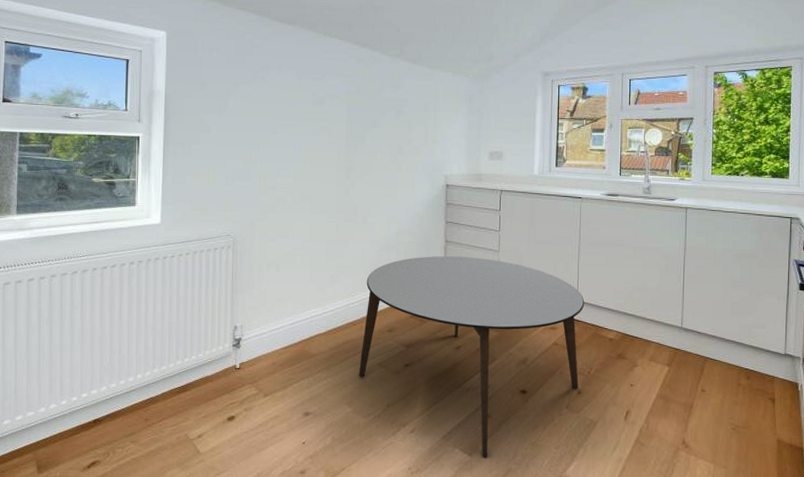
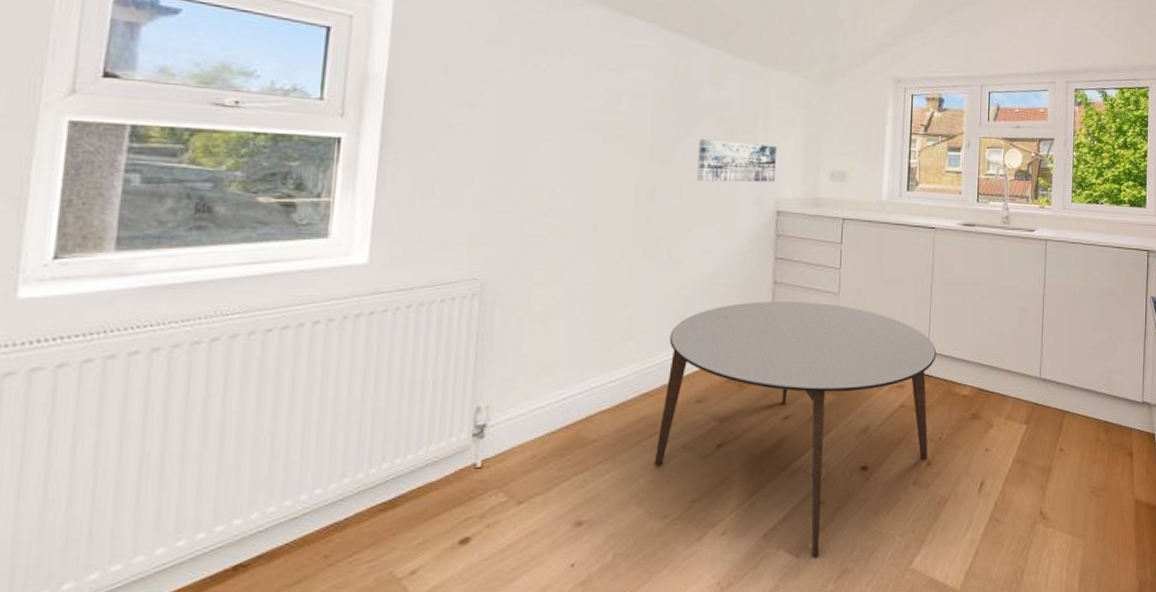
wall art: none [383,129,445,162] -> present [697,139,778,182]

